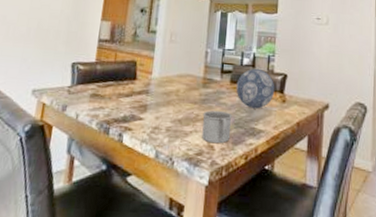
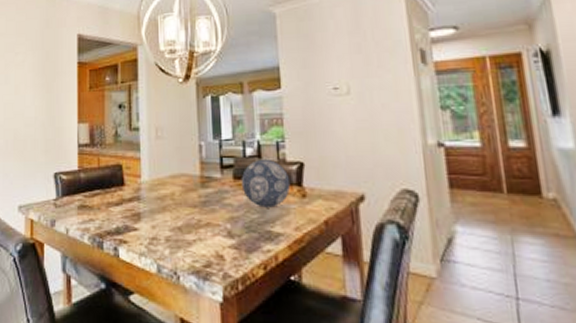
mug: present [202,110,232,144] -> none [205,214,243,253]

